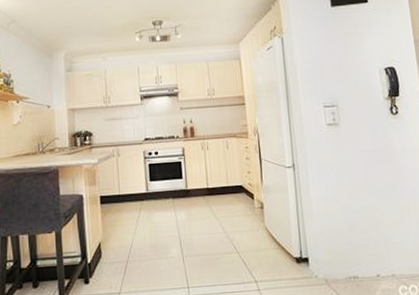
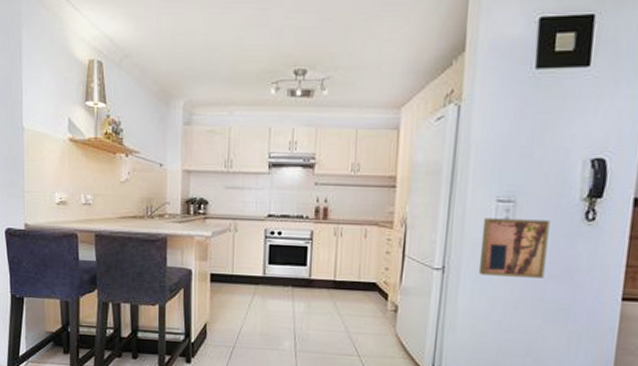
wall art: none [316,117,371,168] -> present [478,218,550,278]

